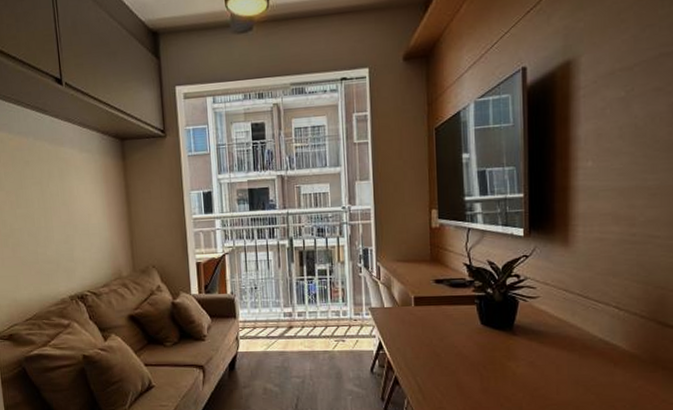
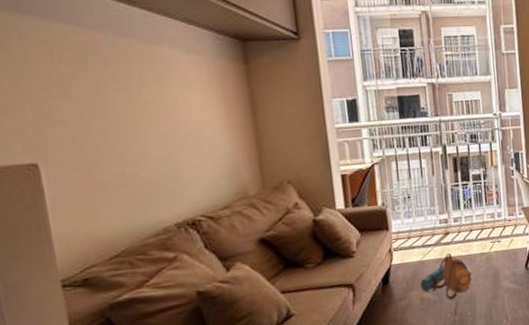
backpack: none [263,347,314,394] -> present [420,253,472,300]

